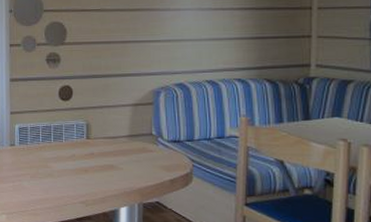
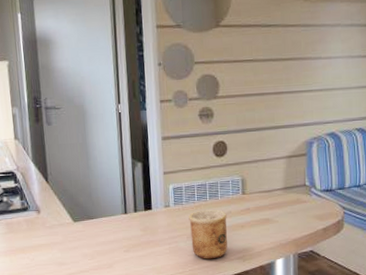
cup: none [33,151,71,201] -> present [189,209,228,259]

